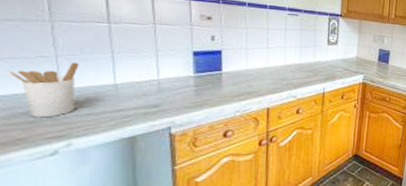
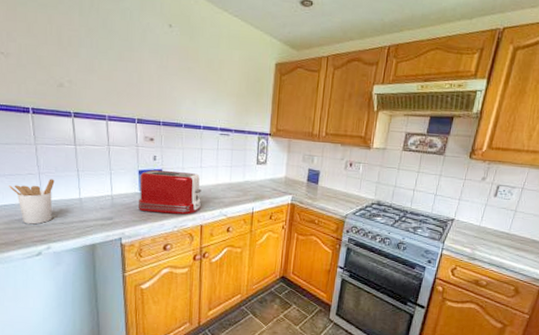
toaster: none [192,50,268,98] -> present [138,169,202,215]

